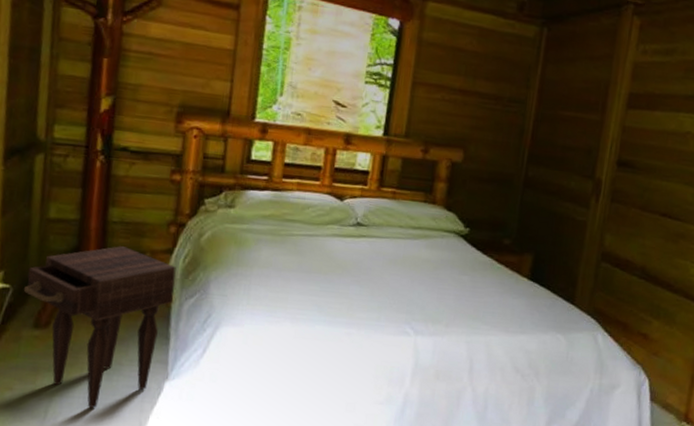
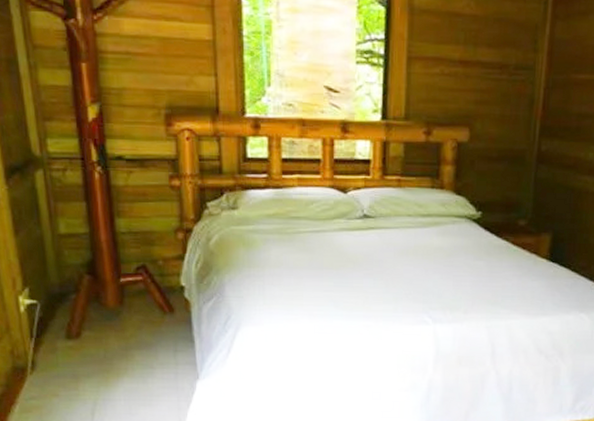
nightstand: present [23,246,176,409] -> none [49,256,191,410]

